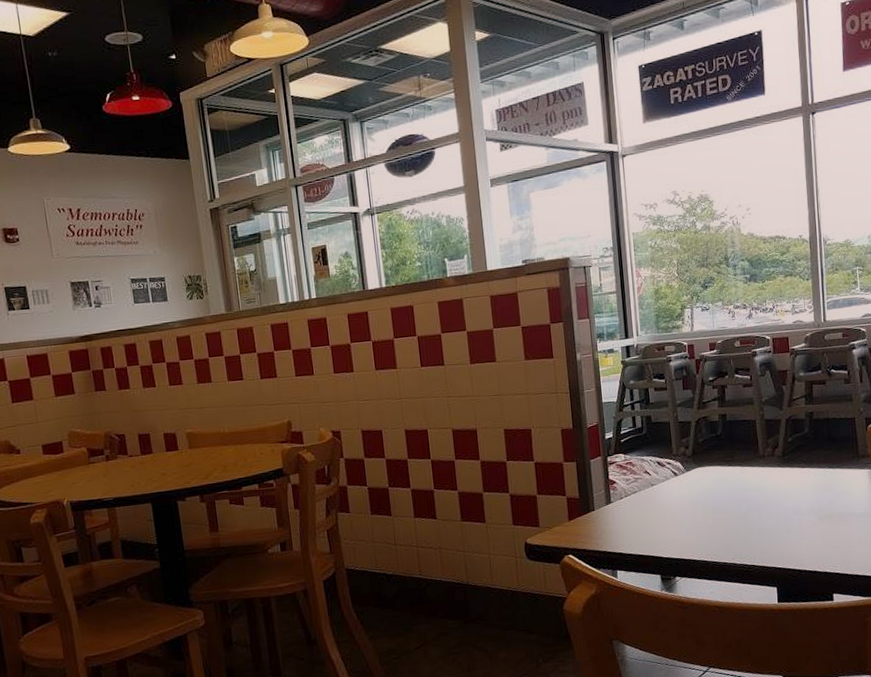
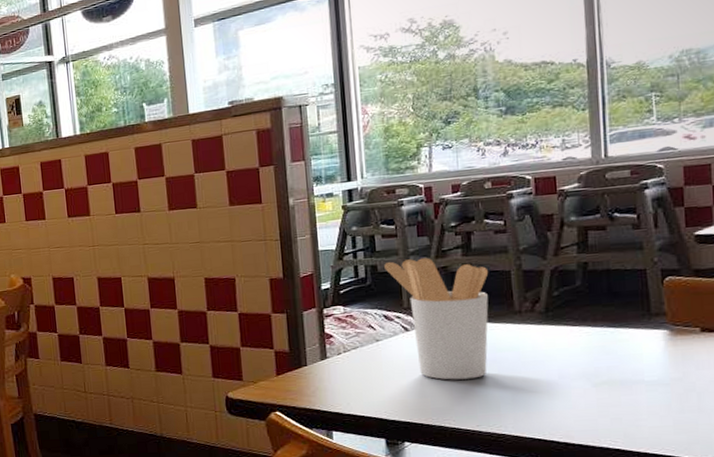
utensil holder: none [657,409,740,519] -> present [384,258,489,380]

